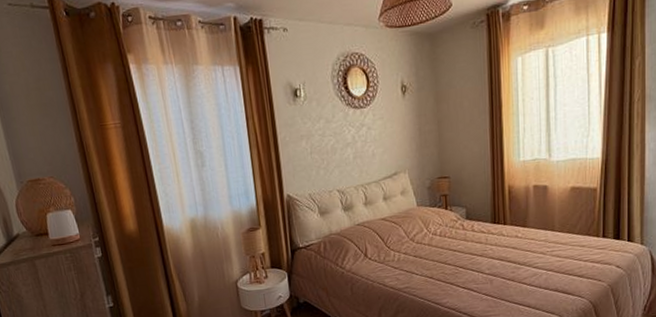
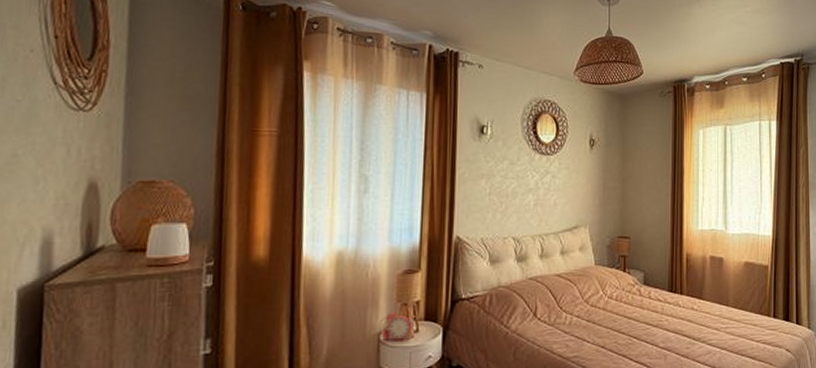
alarm clock: none [234,263,264,286] -> present [378,311,416,340]

